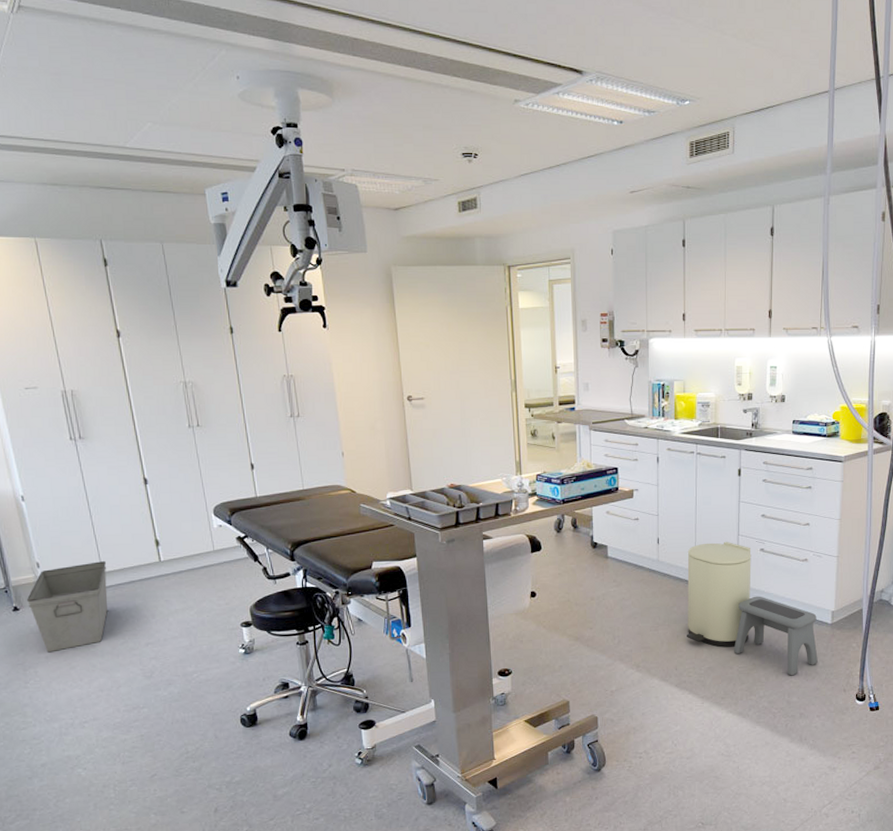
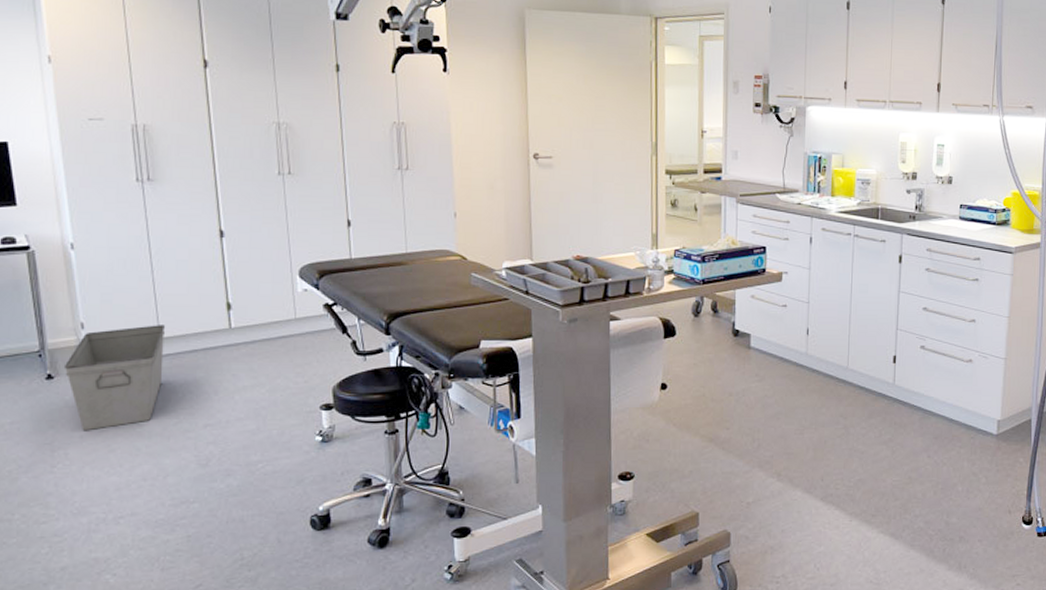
pedal bin: present [687,541,751,648] -> none [835,335,911,457]
step stool: present [733,596,818,676] -> none [887,399,981,493]

